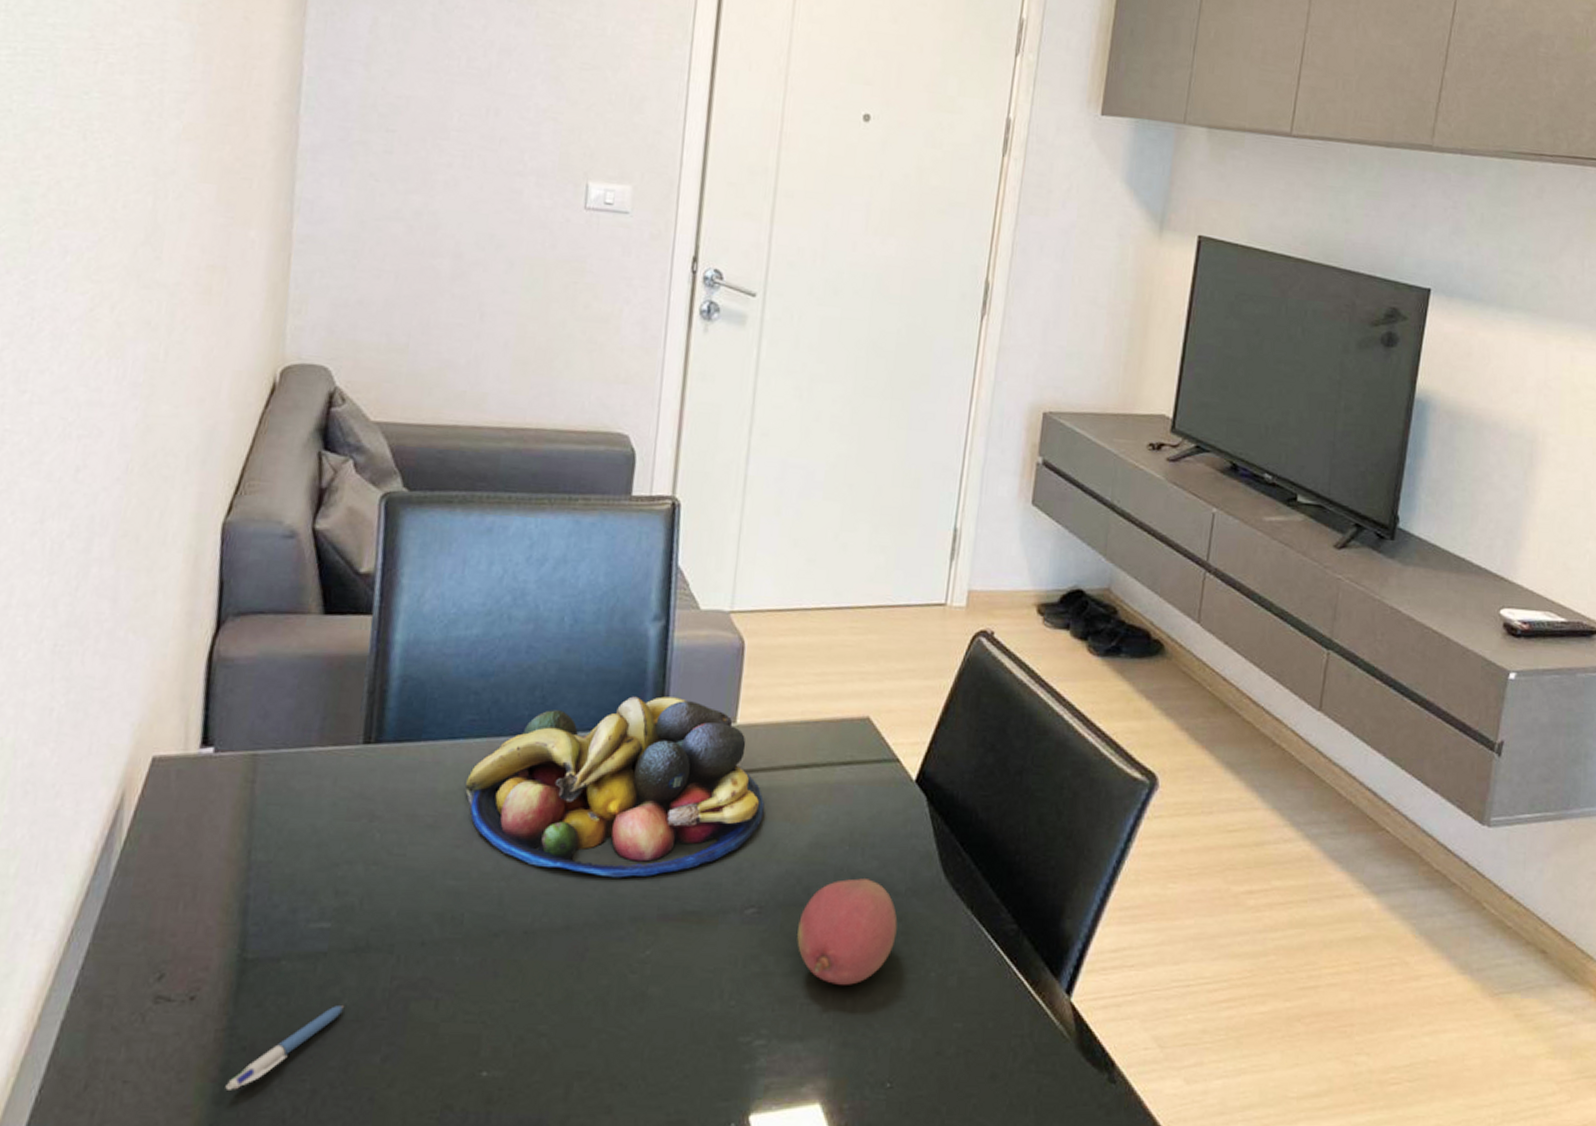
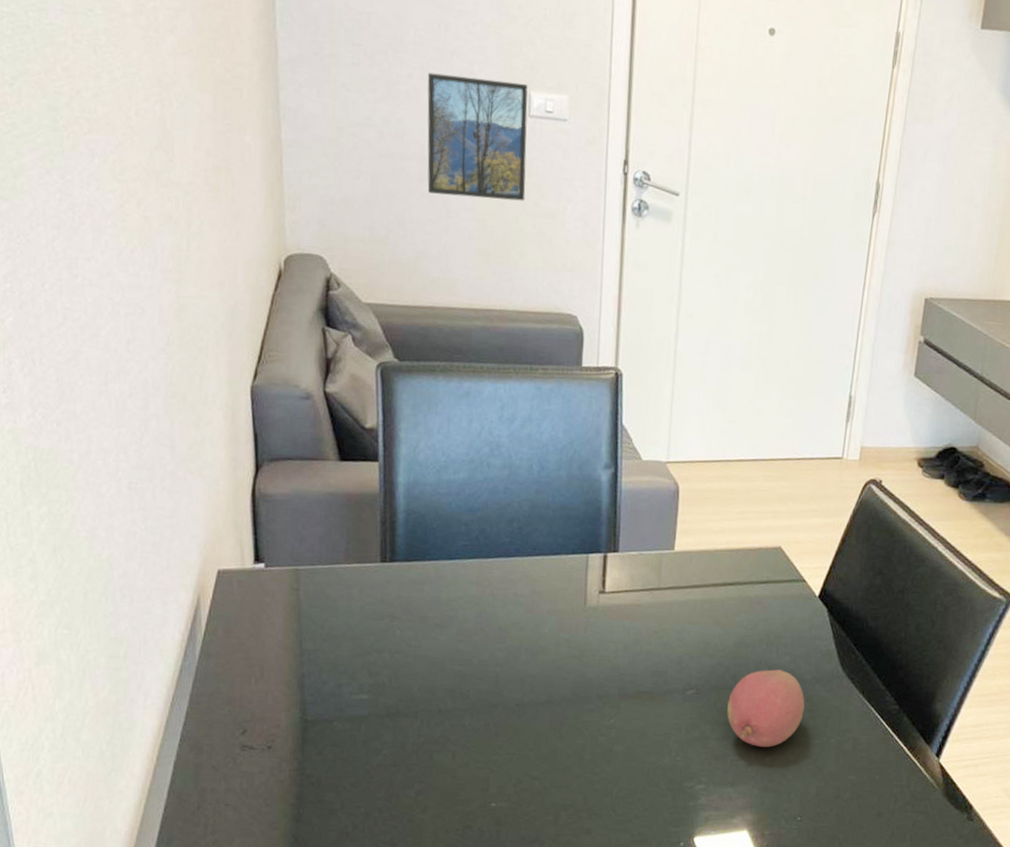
pen: present [225,1004,345,1090] -> none [301,754,385,812]
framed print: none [460,161,586,303] -> present [427,72,528,201]
fruit bowl: present [465,696,765,878] -> none [463,528,699,666]

